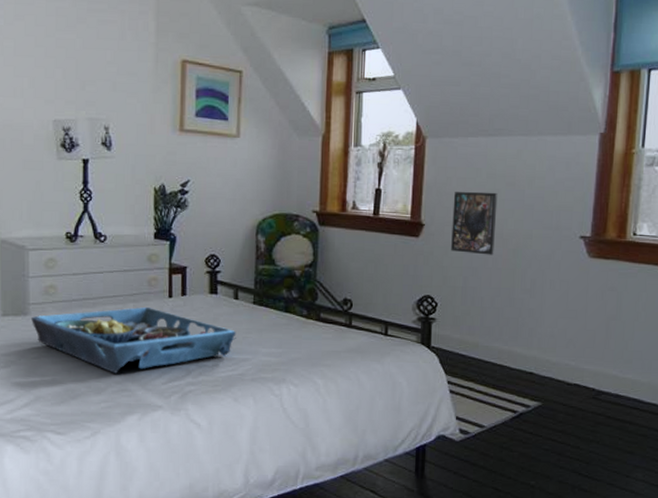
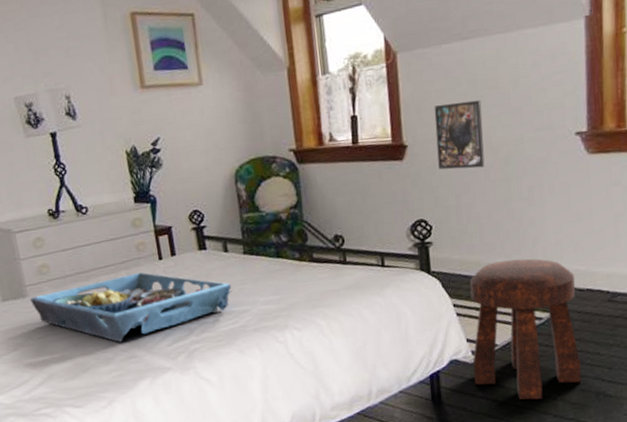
stool: none [458,346,565,485] -> present [469,258,581,400]

